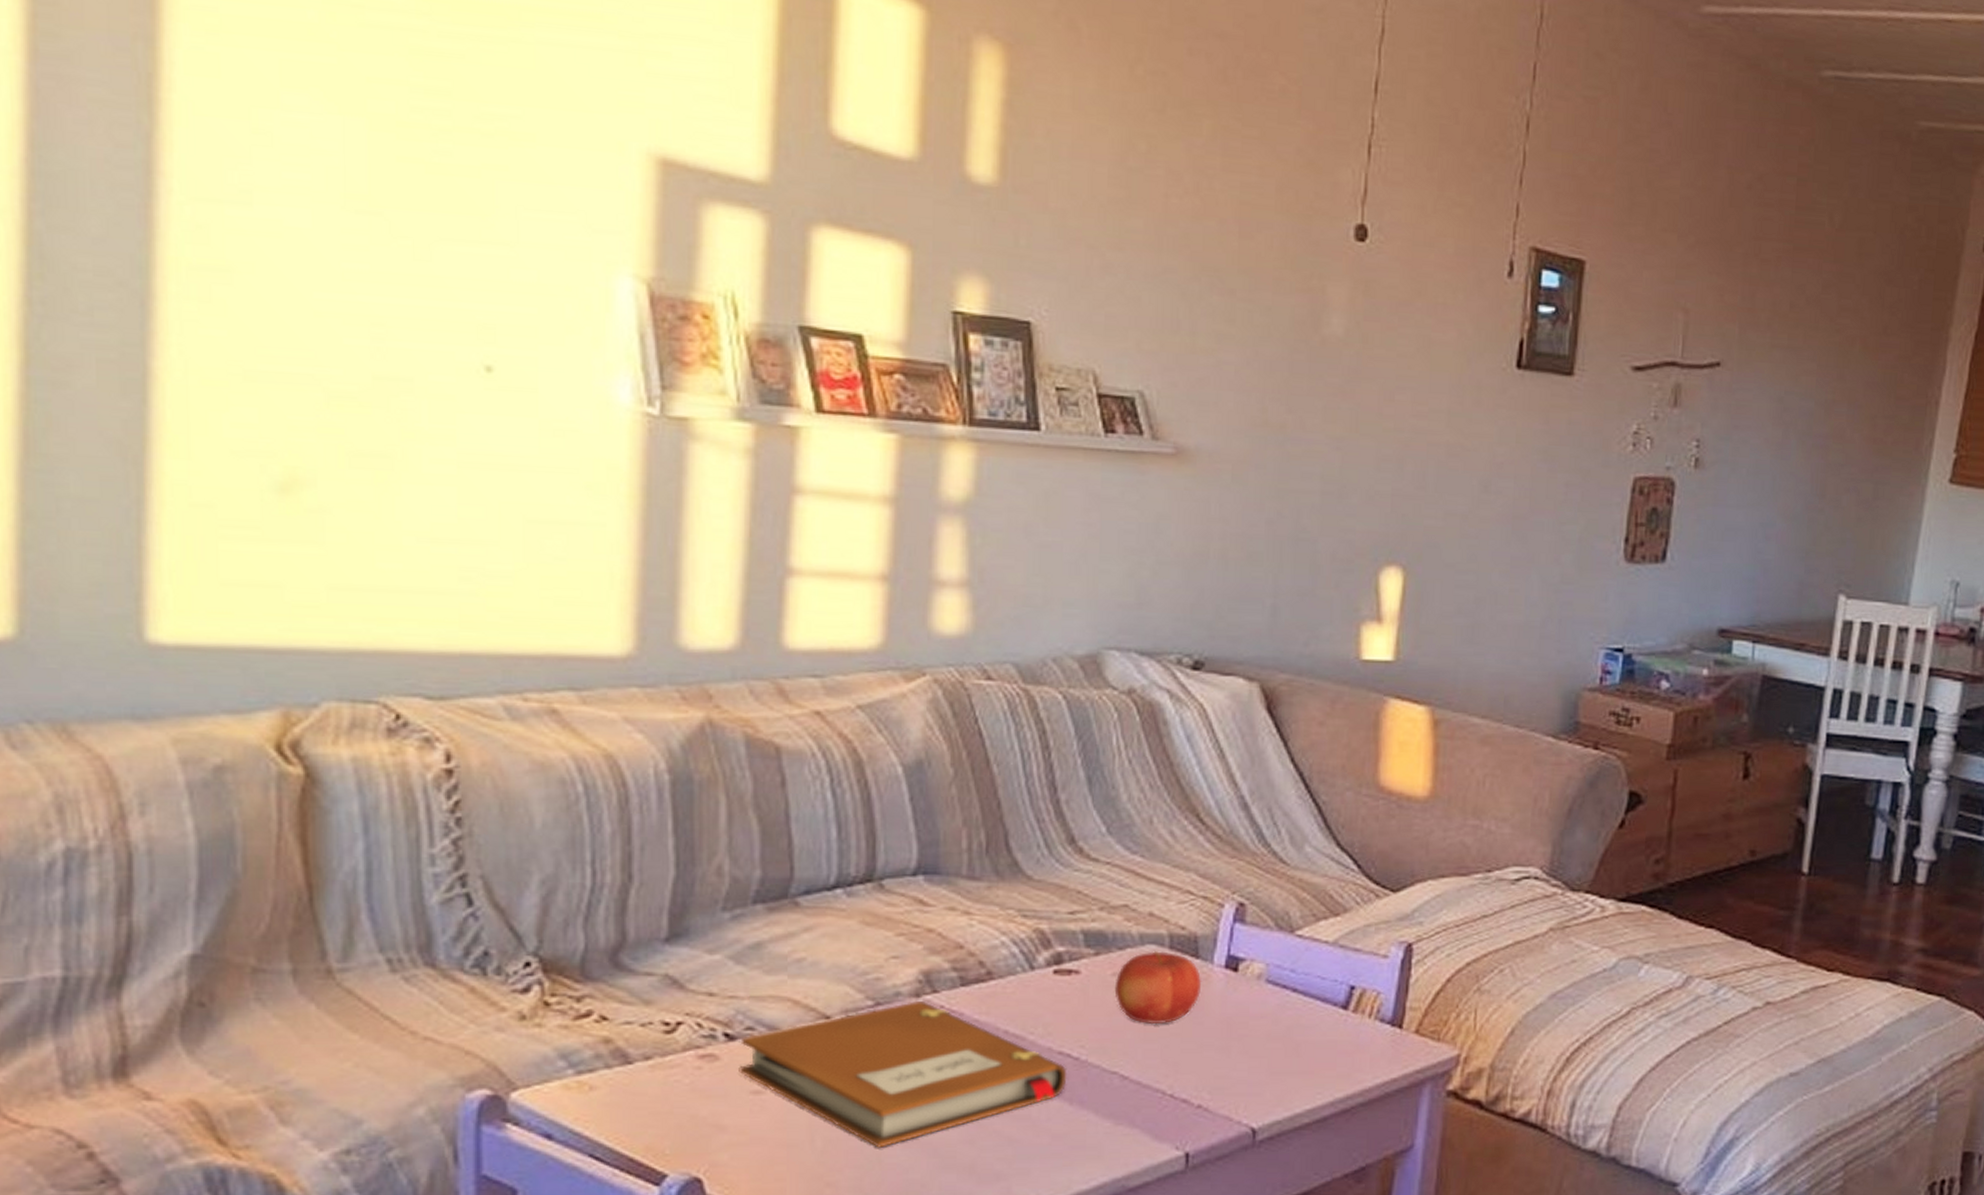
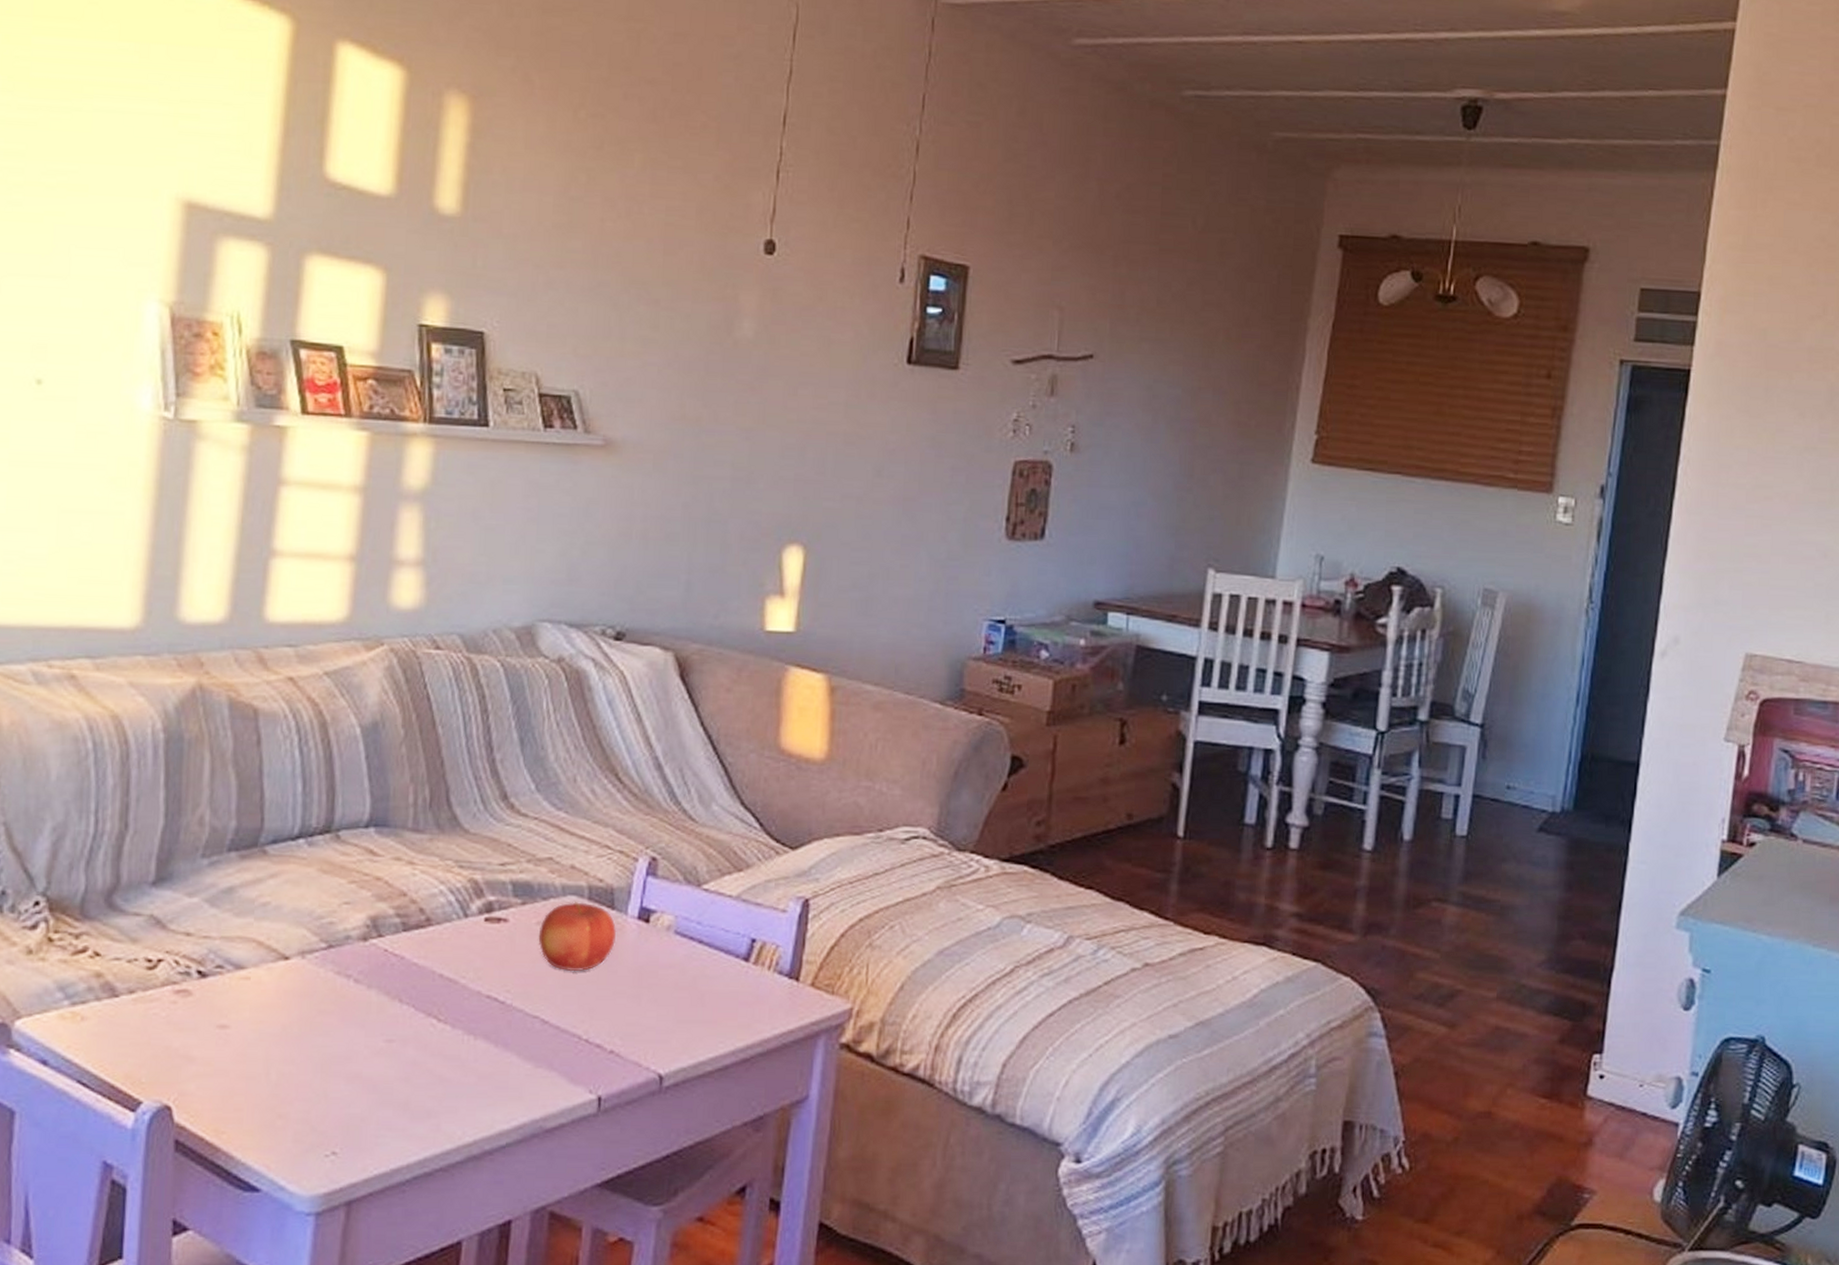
notebook: present [739,1001,1067,1148] -> none [208,945,494,1082]

